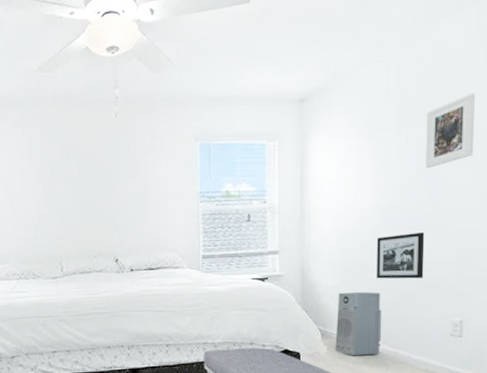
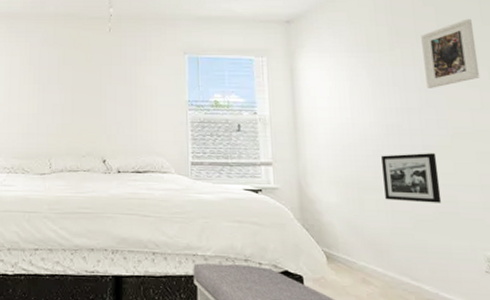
air purifier: present [335,291,382,356] -> none [342,211,400,287]

